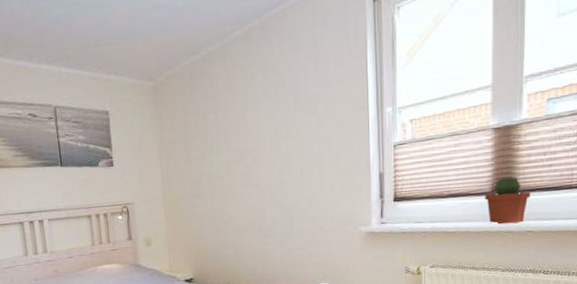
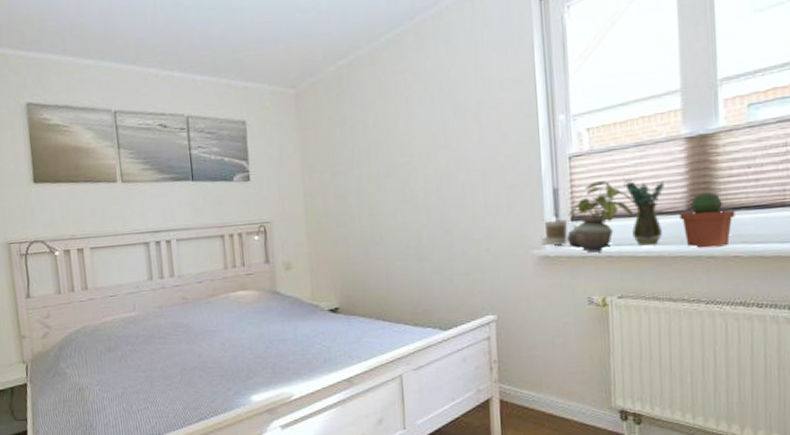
candle: none [367,197,391,224] -> present [540,216,568,246]
potted plant: none [390,166,447,229] -> present [567,181,634,253]
vase: none [439,164,473,223] -> present [623,178,664,247]

